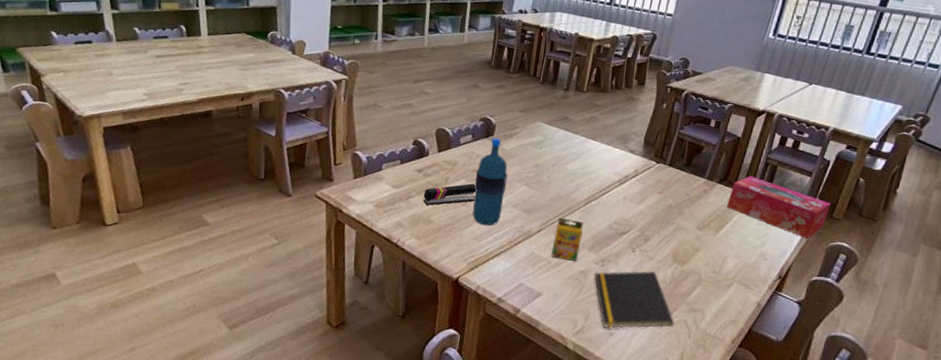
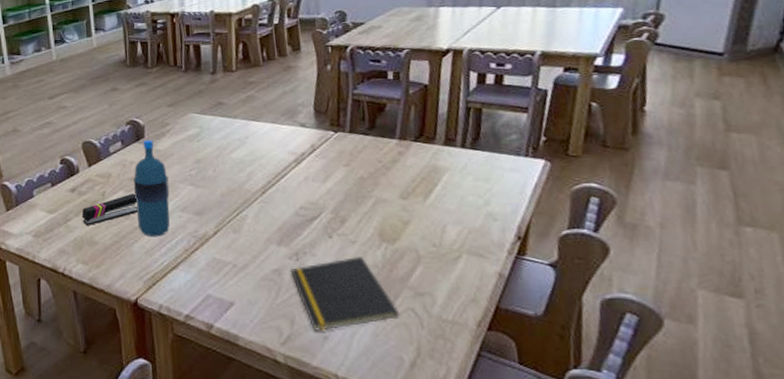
crayon box: present [551,218,583,262] -> none [234,213,267,261]
tissue box: present [727,176,831,239] -> none [430,125,563,186]

